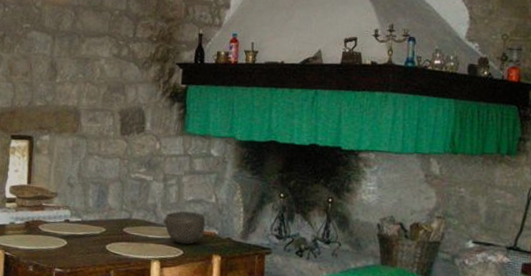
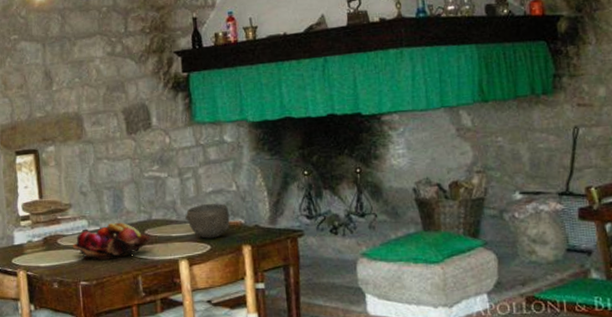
fruit basket: none [52,216,128,251] -> present [72,222,151,260]

